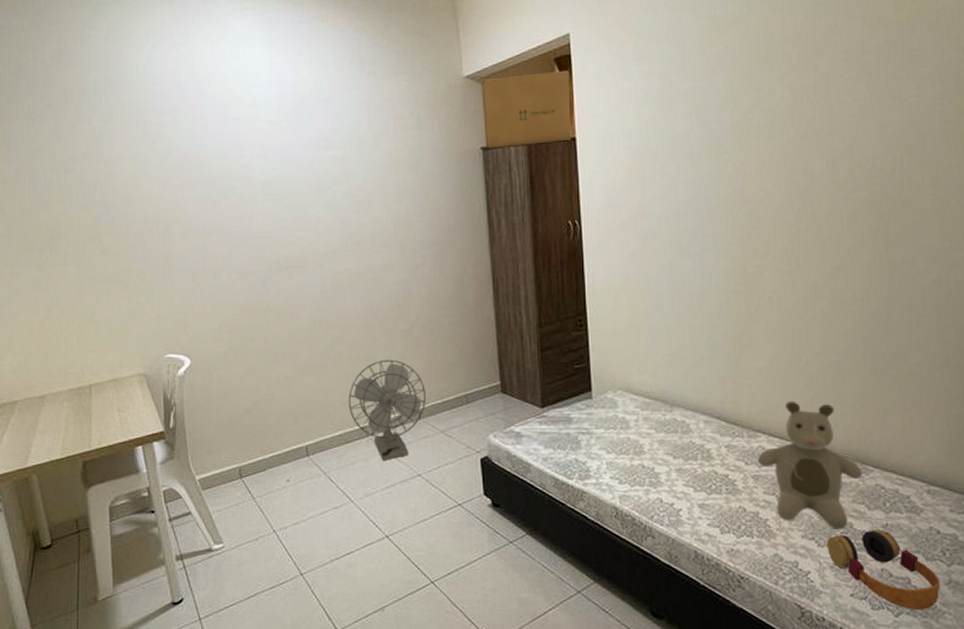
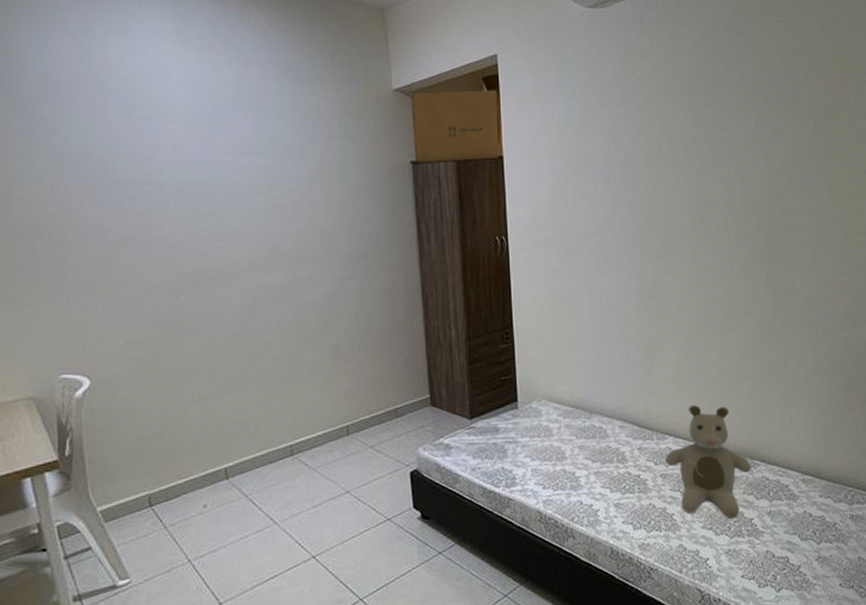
electric fan: present [348,359,426,460] -> none [272,375,354,479]
headphones: present [827,530,940,610] -> none [723,516,812,585]

